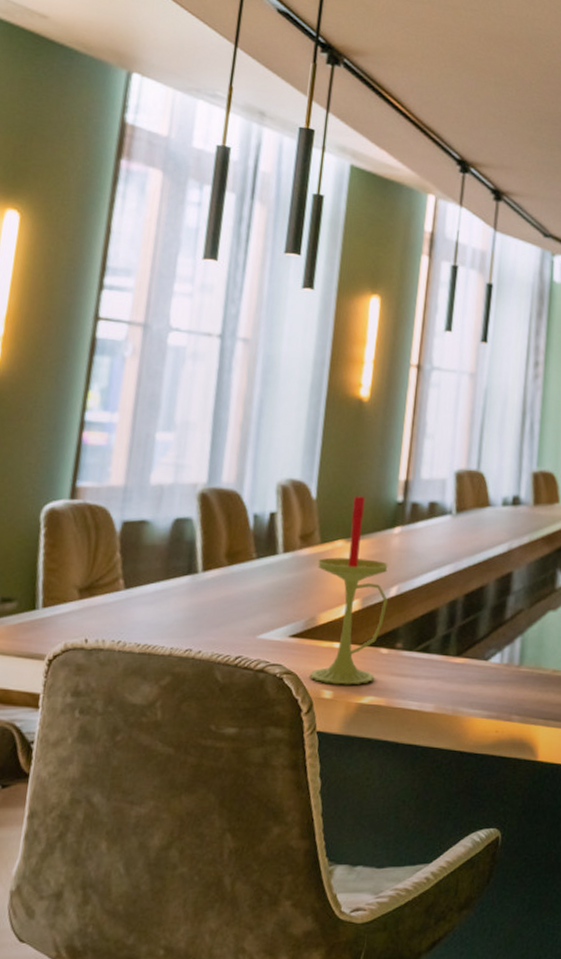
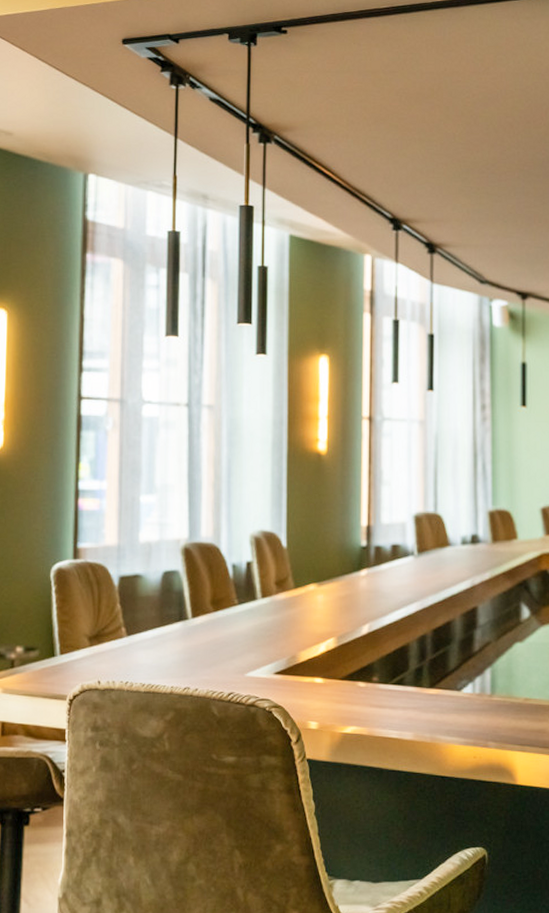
candle: present [309,496,390,685] -> none [293,542,361,717]

